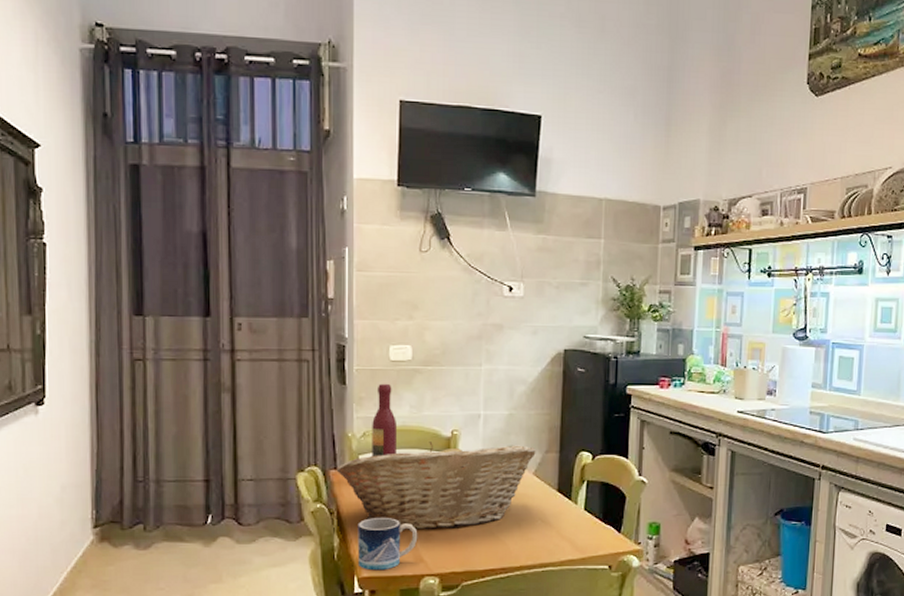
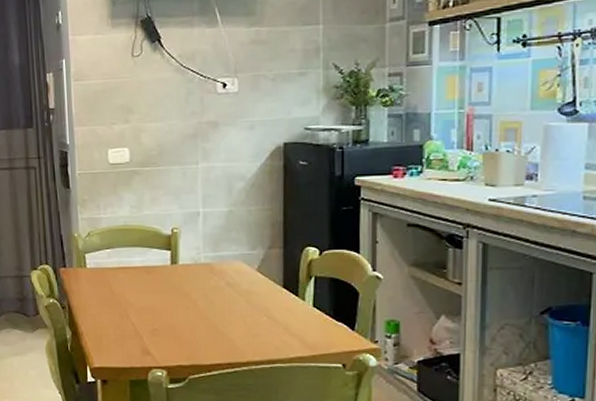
fruit basket: present [336,442,536,530] -> none [65,240,258,325]
mug: present [357,518,418,571] -> none [87,313,144,362]
wine bottle: present [372,383,398,456] -> none [95,185,120,255]

